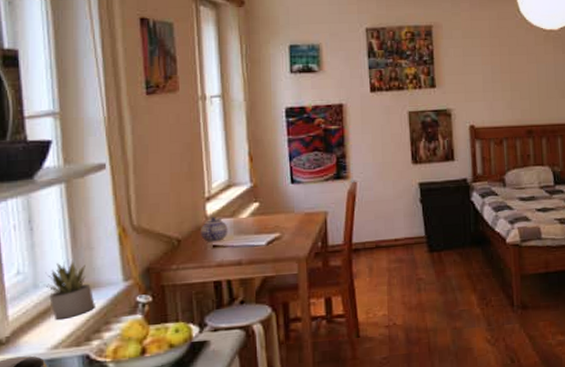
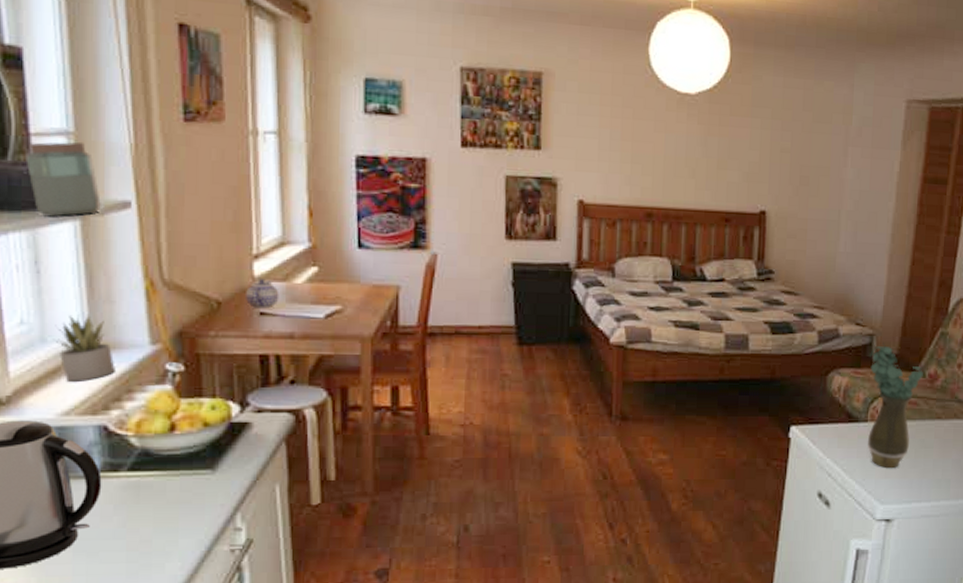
peanut butter: none [21,119,81,183] -> present [25,141,101,217]

